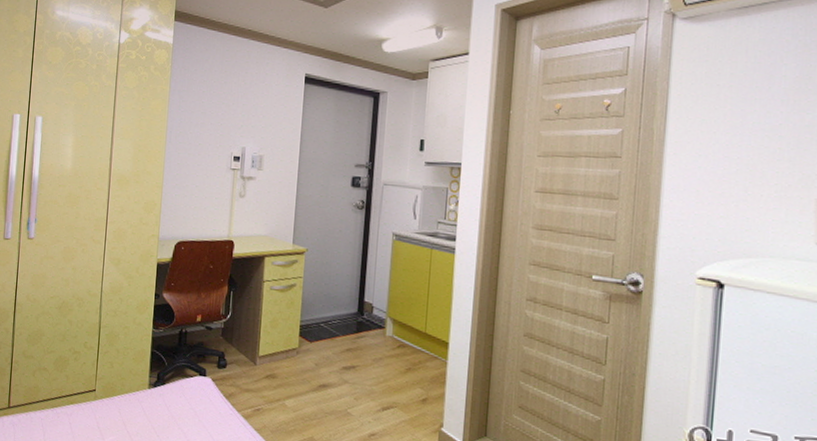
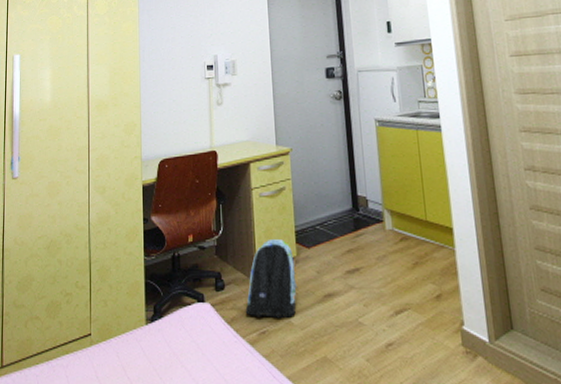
backpack: none [243,329,296,400] -> present [245,239,298,319]

